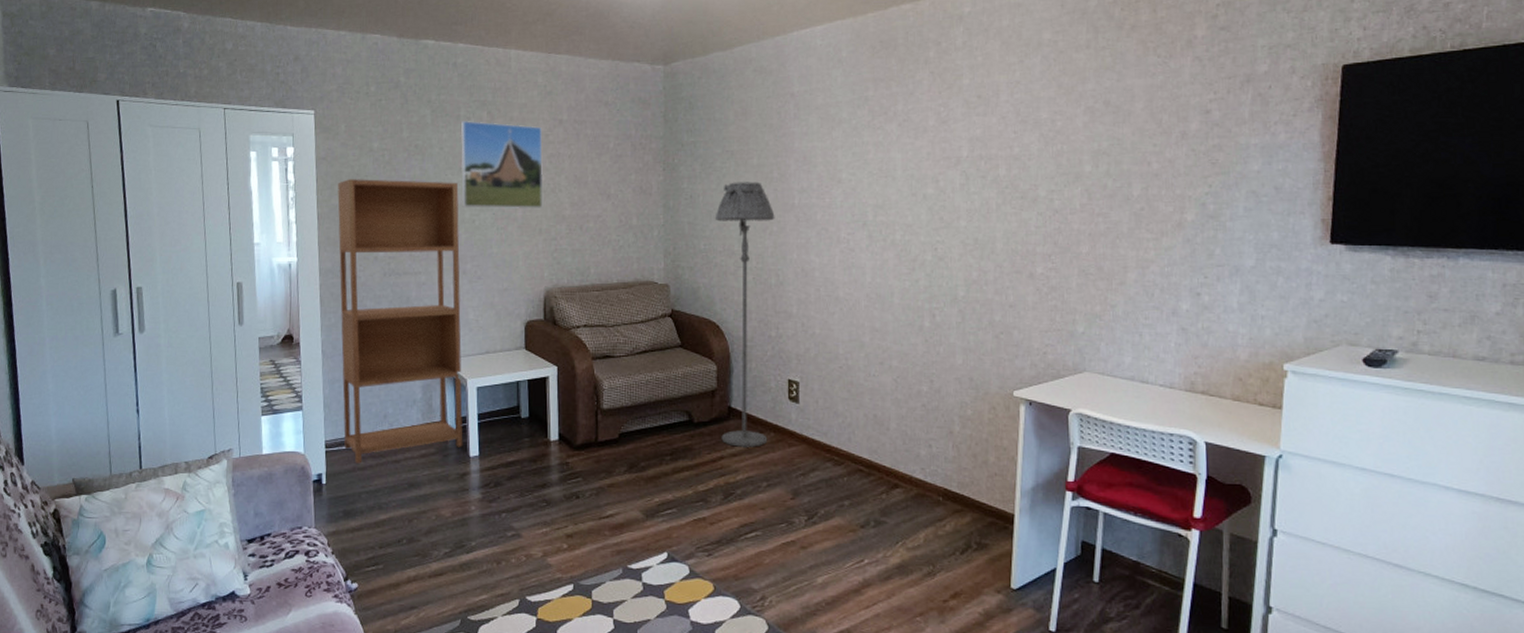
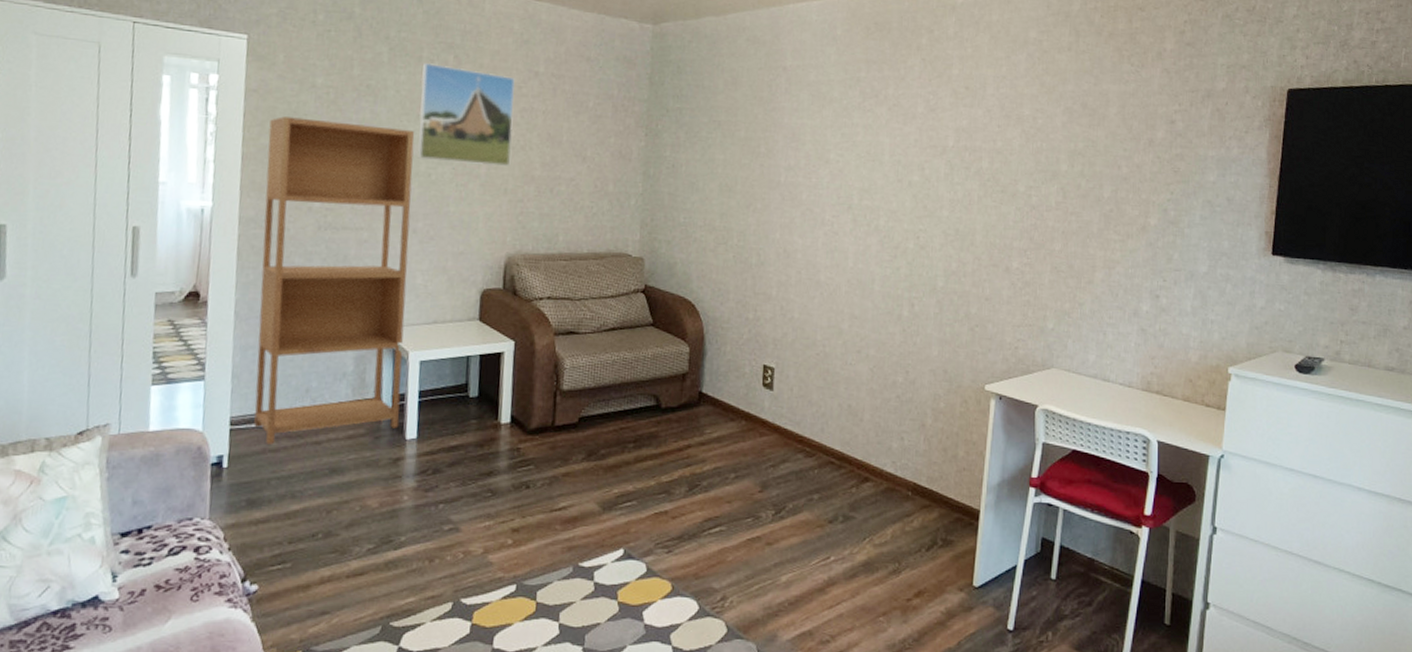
floor lamp: present [714,182,775,447] -> none [689,154,760,436]

